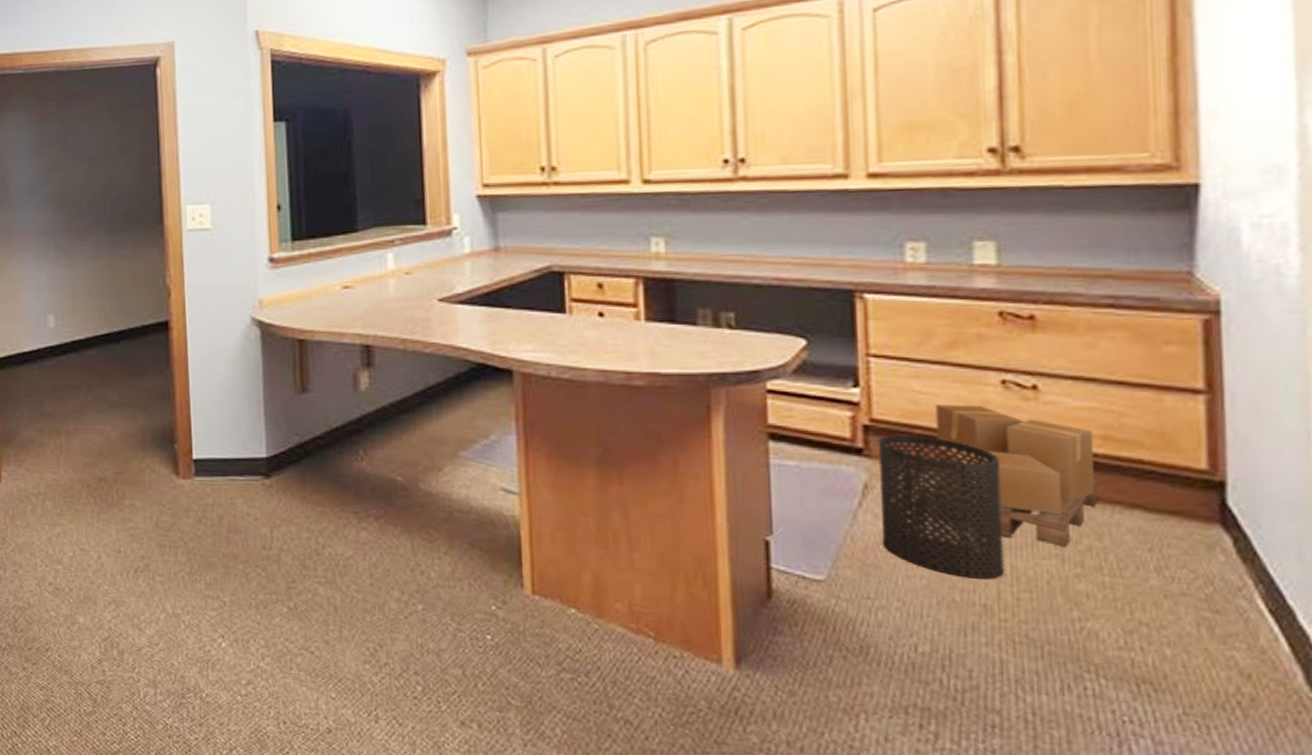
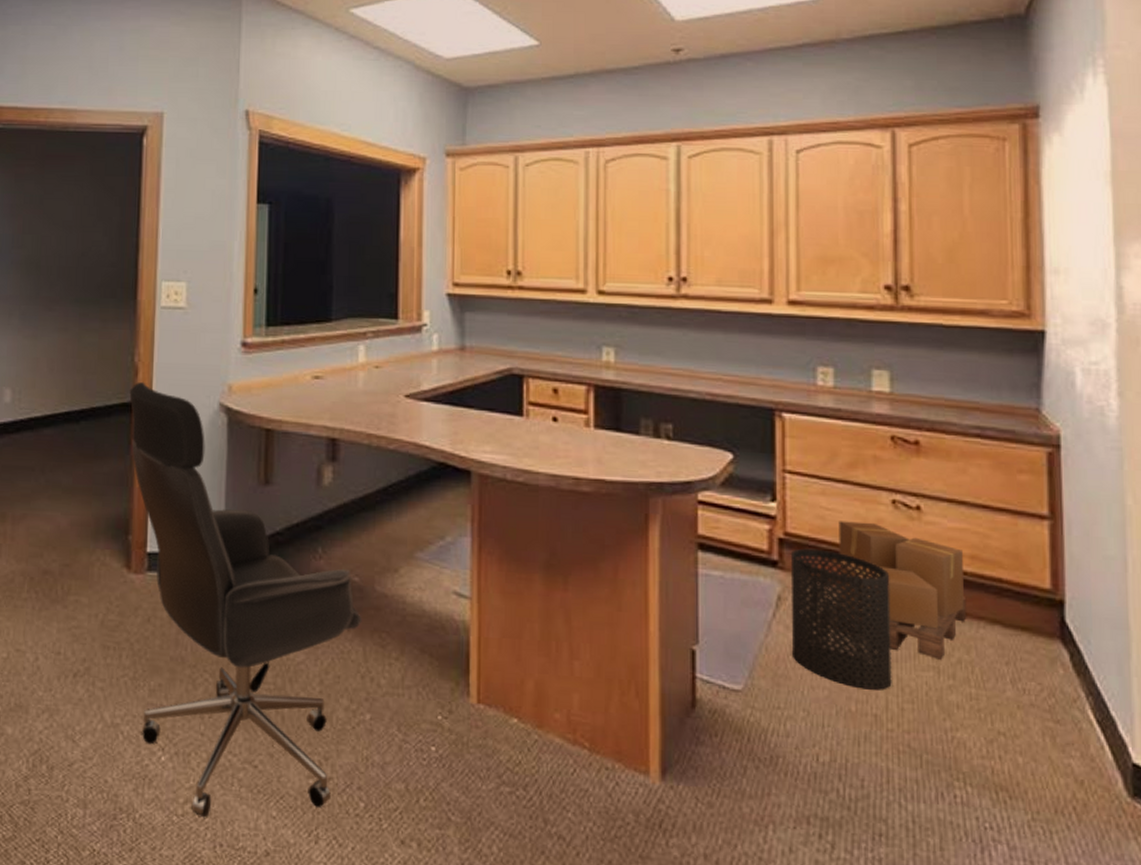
office chair: none [164,301,409,698] -> present [129,381,363,818]

